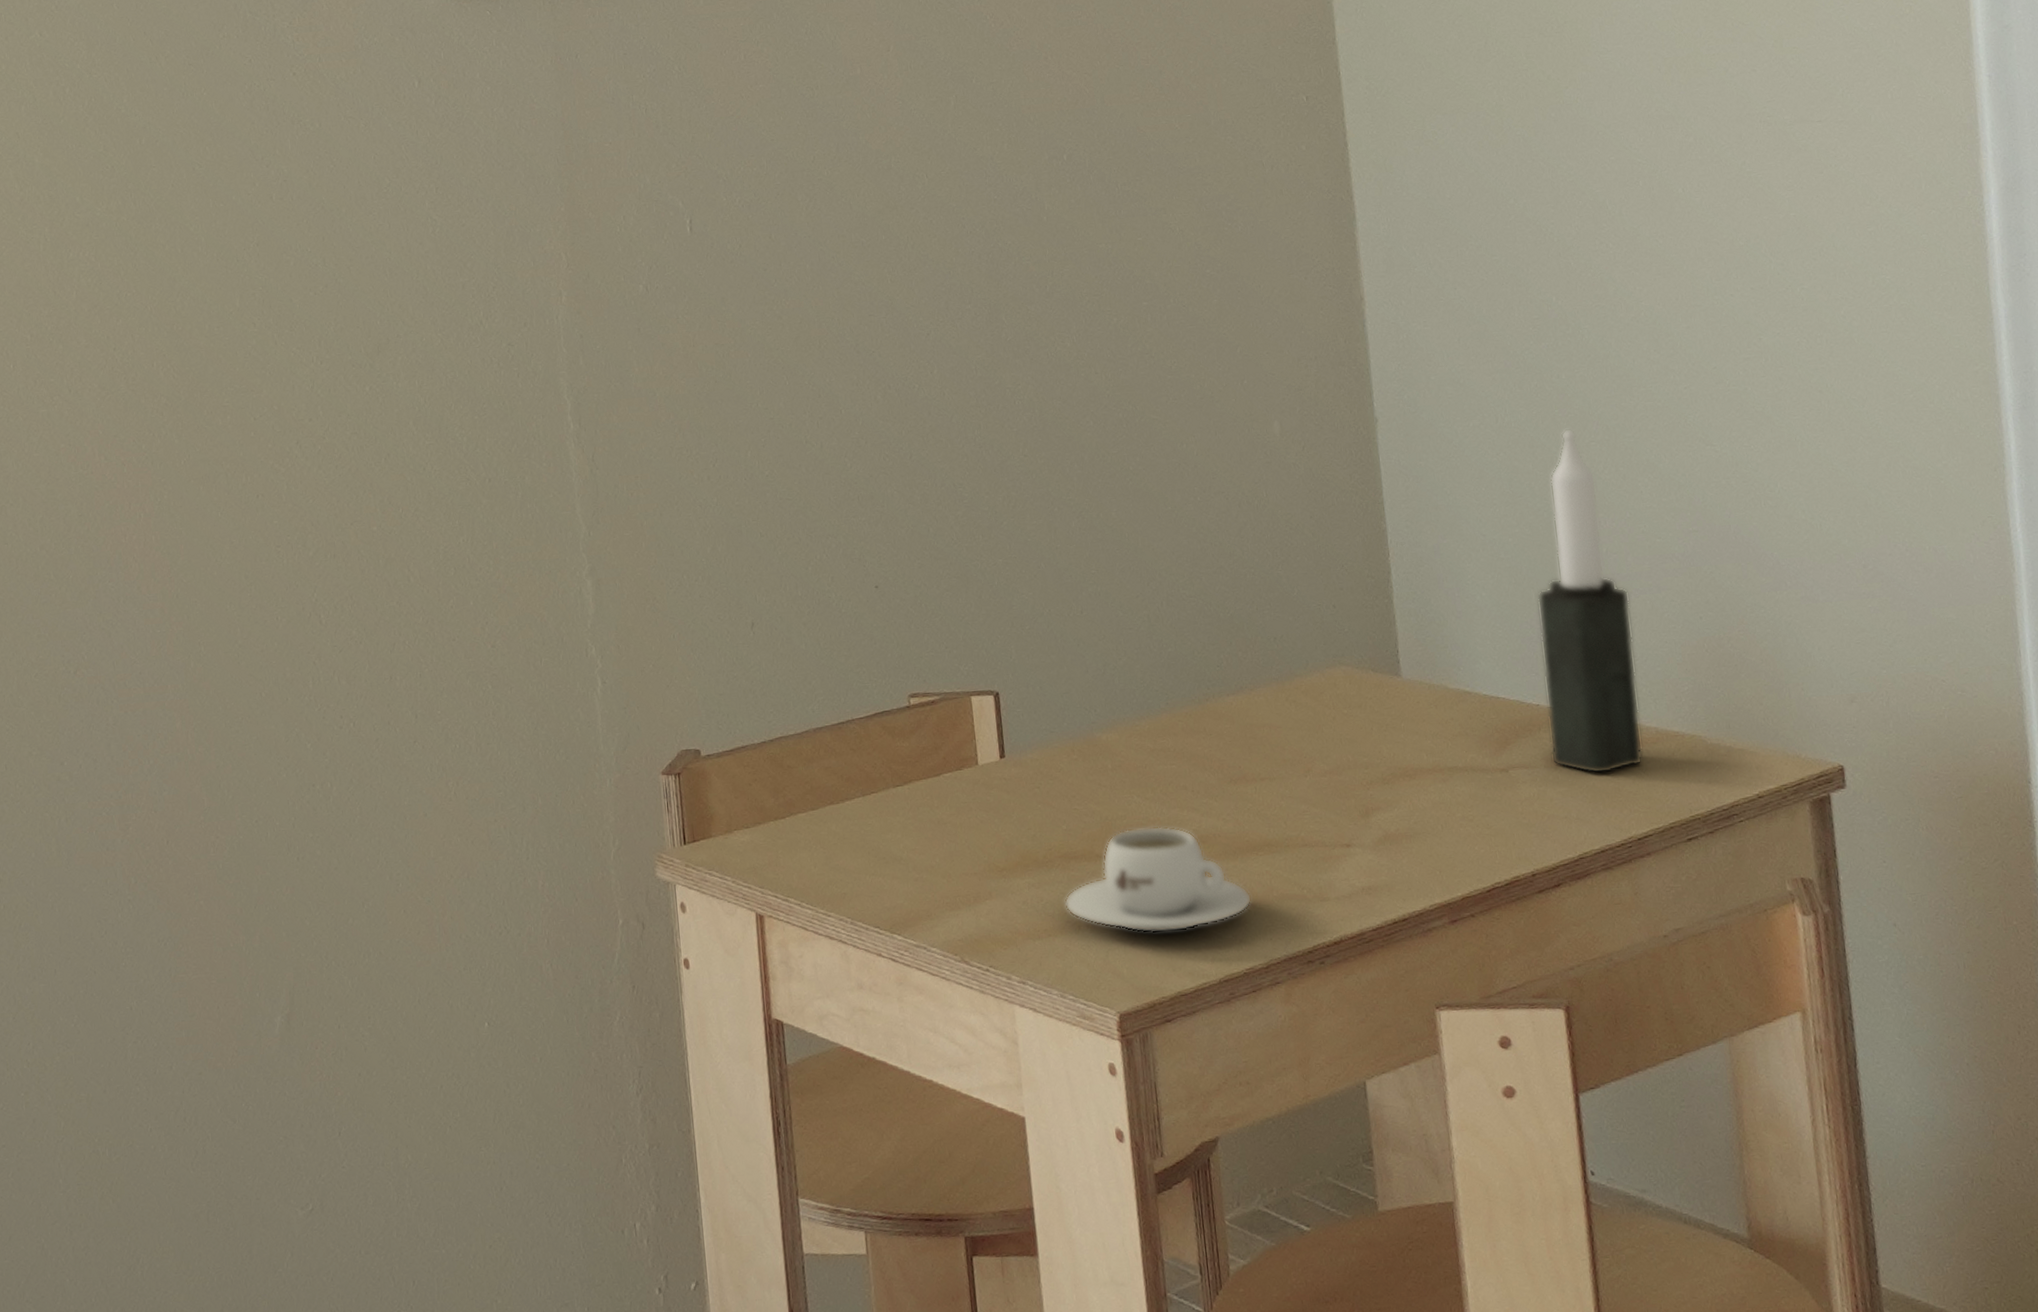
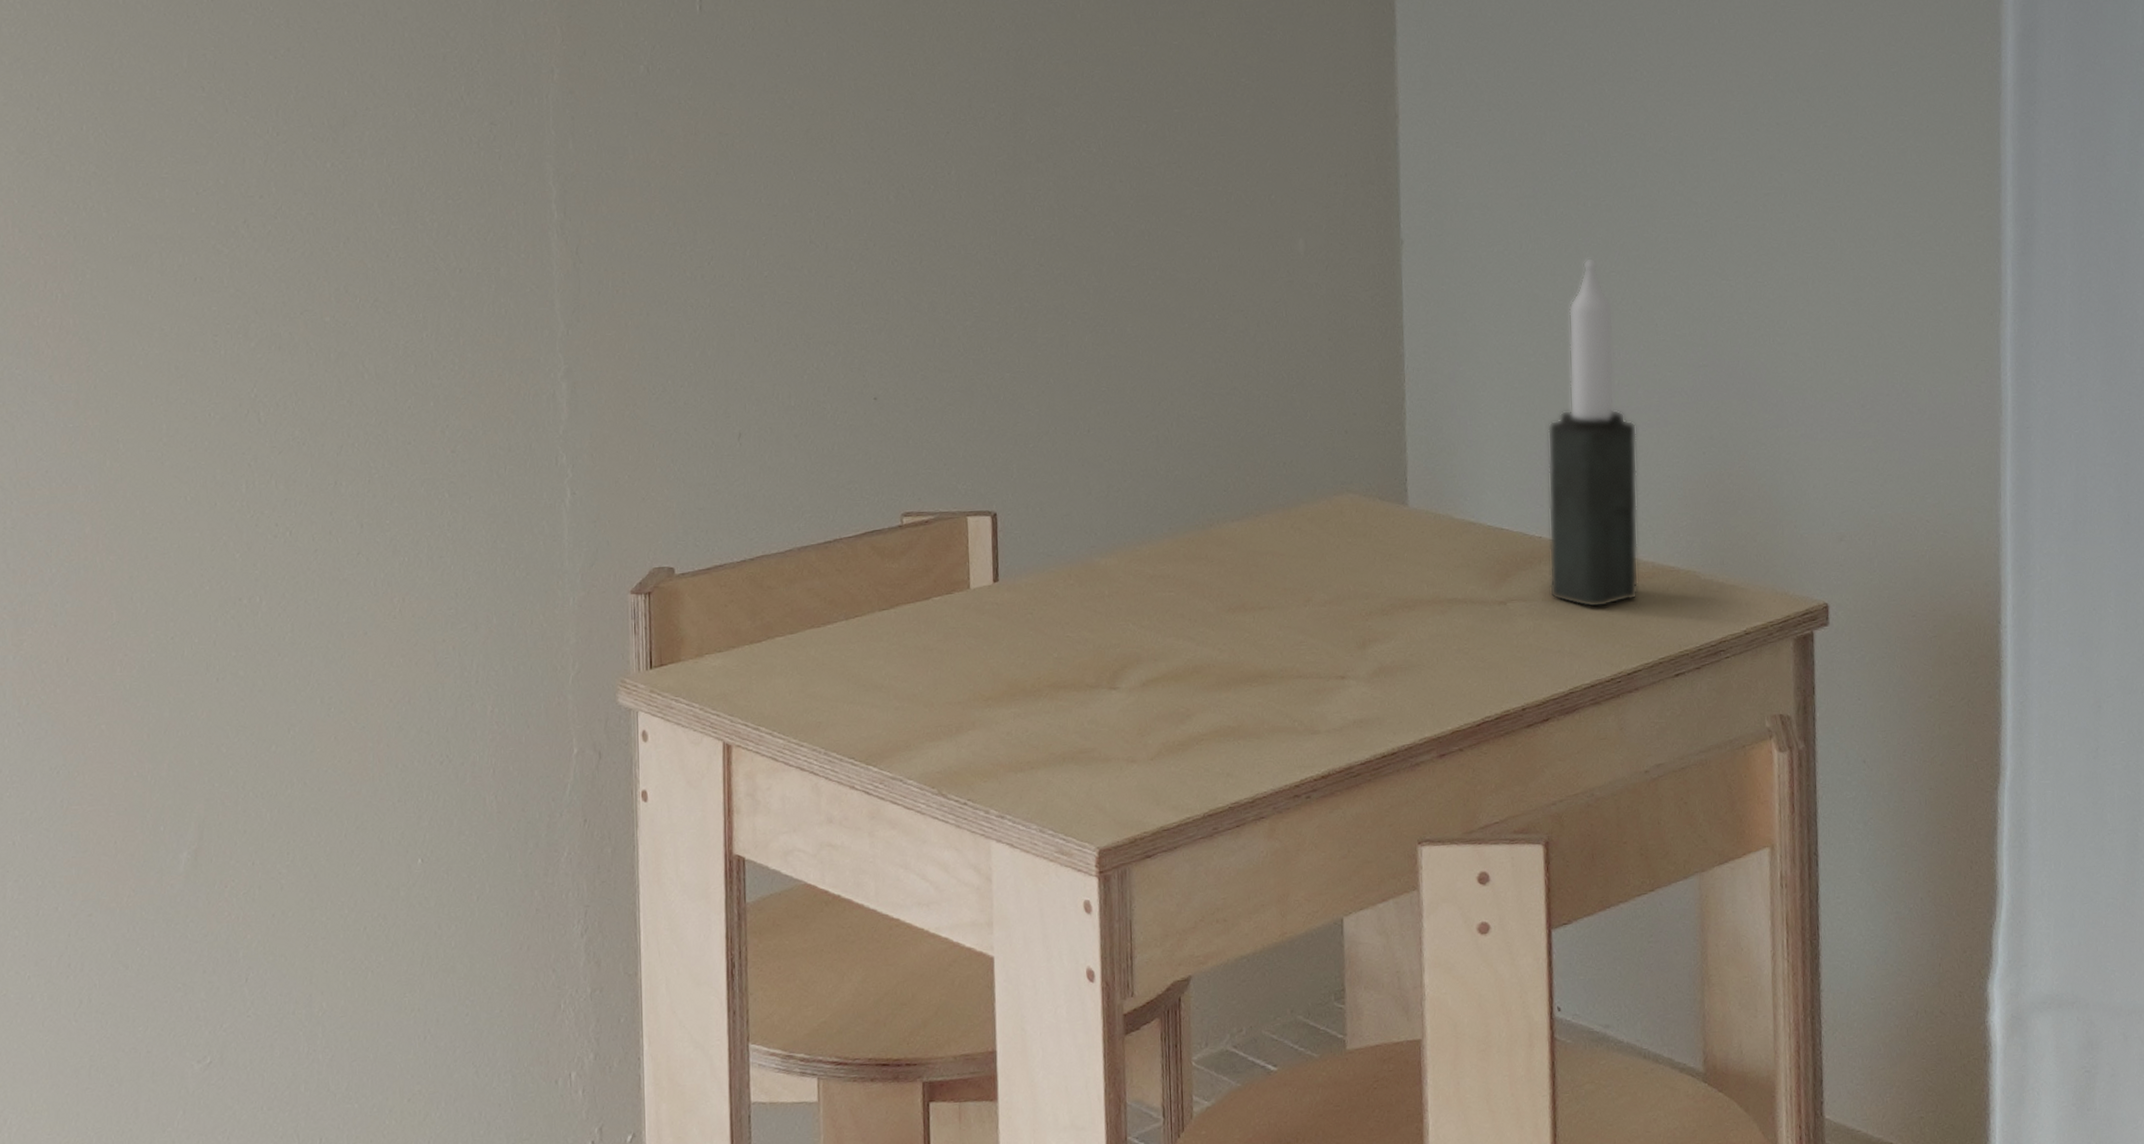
teacup: present [1064,825,1252,934] -> none [1050,655,1242,767]

